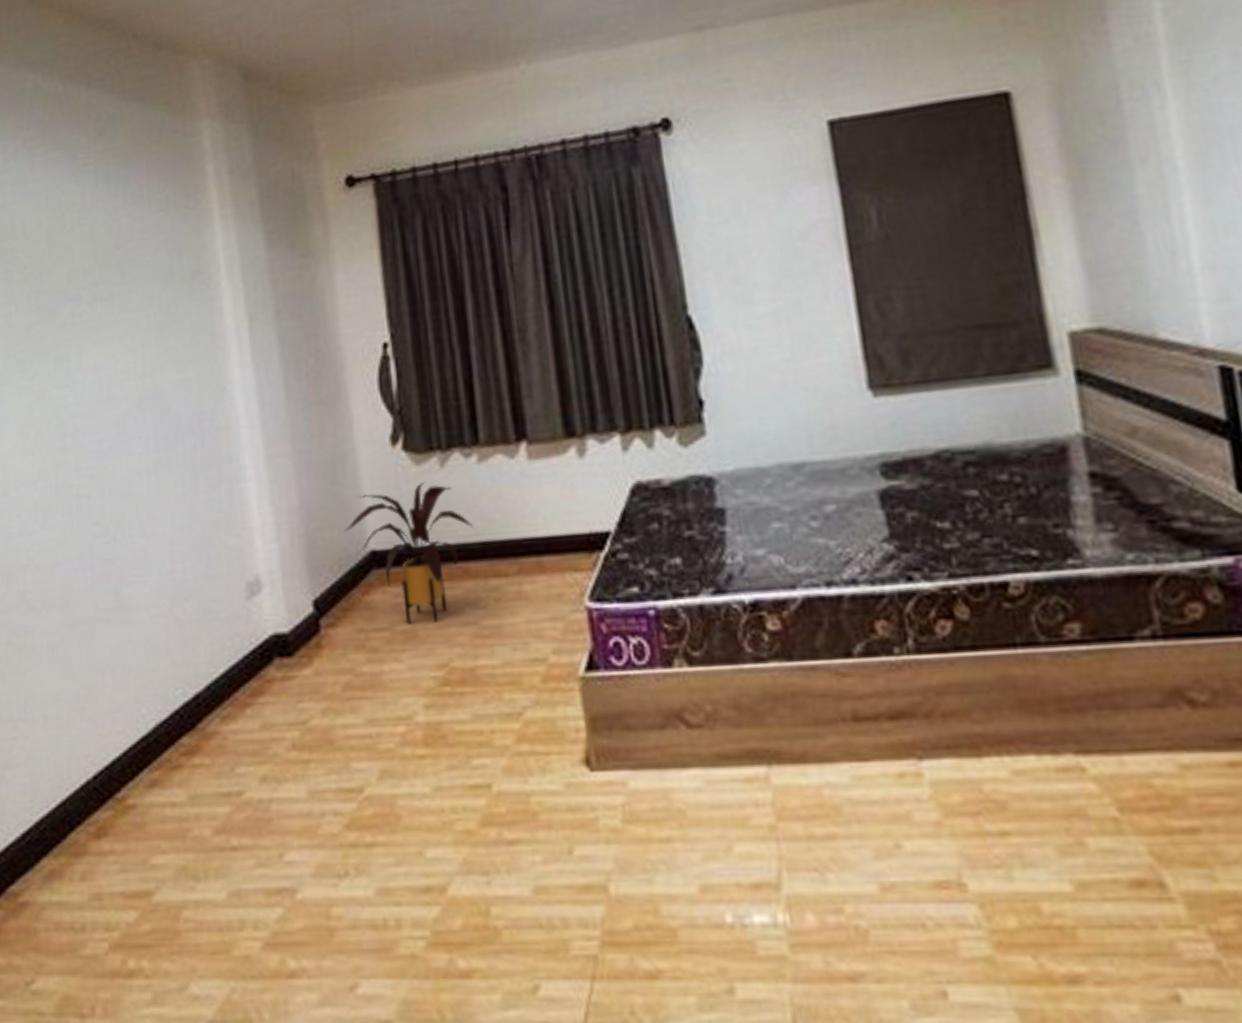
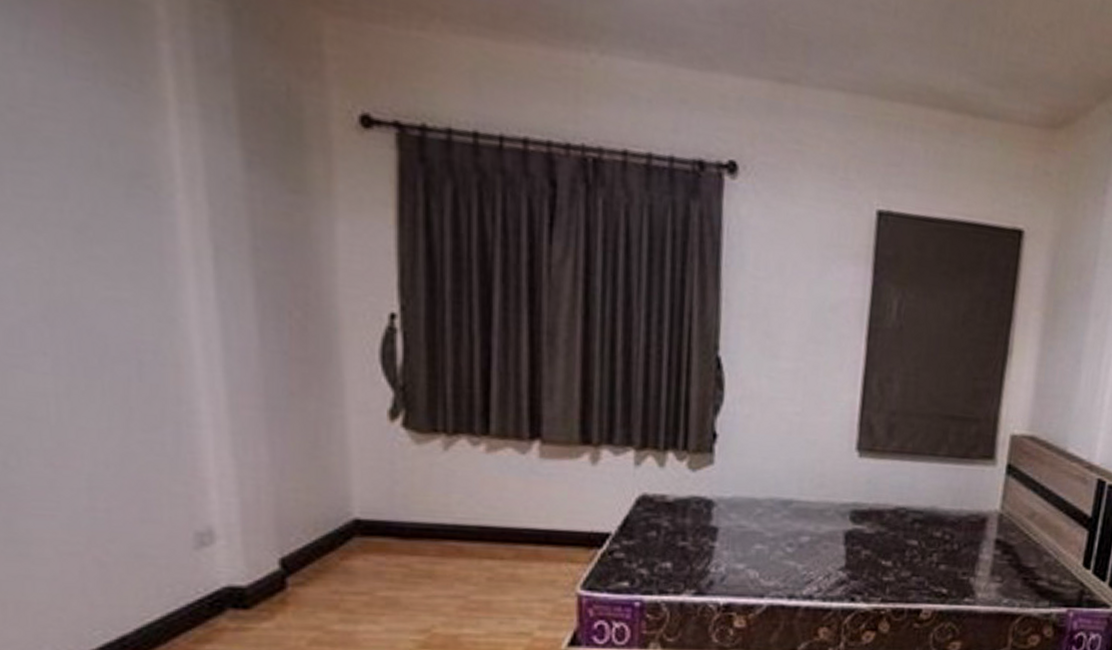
house plant: present [344,482,473,624] -> none [323,461,472,592]

